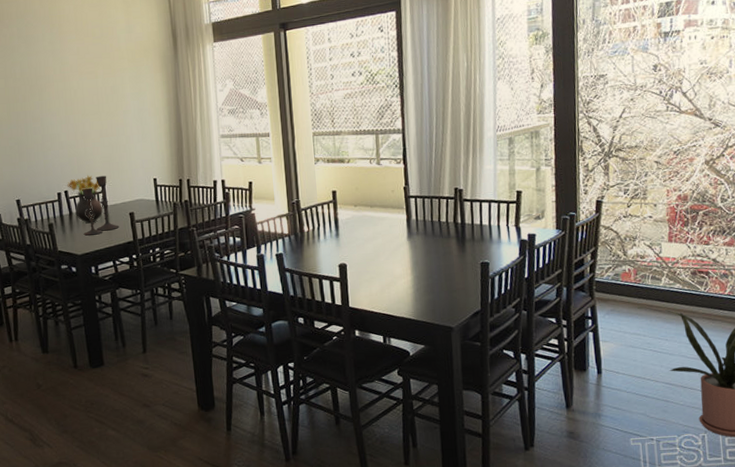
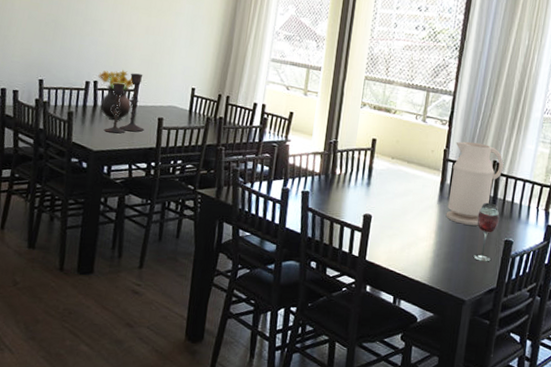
water jug: none [414,173,466,256] -> present [446,141,504,226]
wineglass: none [449,229,472,288] -> present [473,202,500,262]

